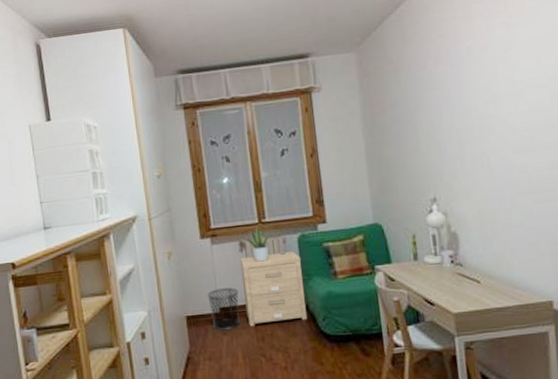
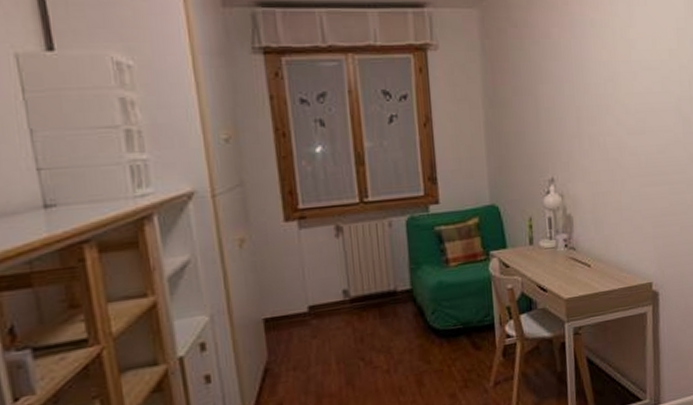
waste bin: present [207,287,240,331] -> none [292,281,334,334]
side table: present [240,251,308,327] -> none [335,236,415,327]
potted plant: present [247,226,270,262] -> none [344,207,374,250]

